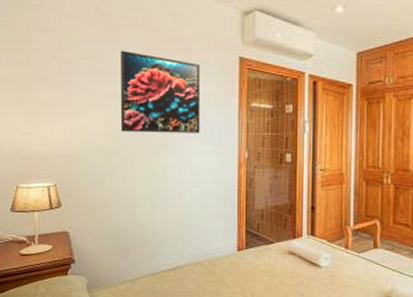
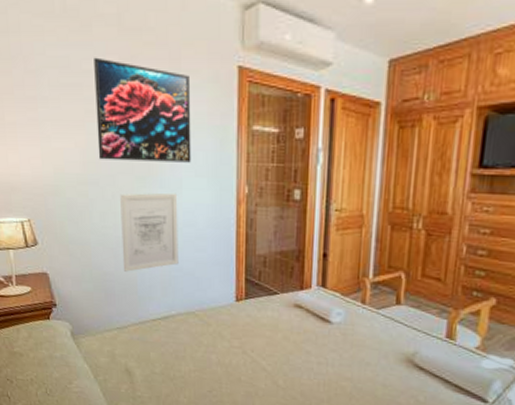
wall art: none [138,158,188,228] -> present [120,192,179,272]

